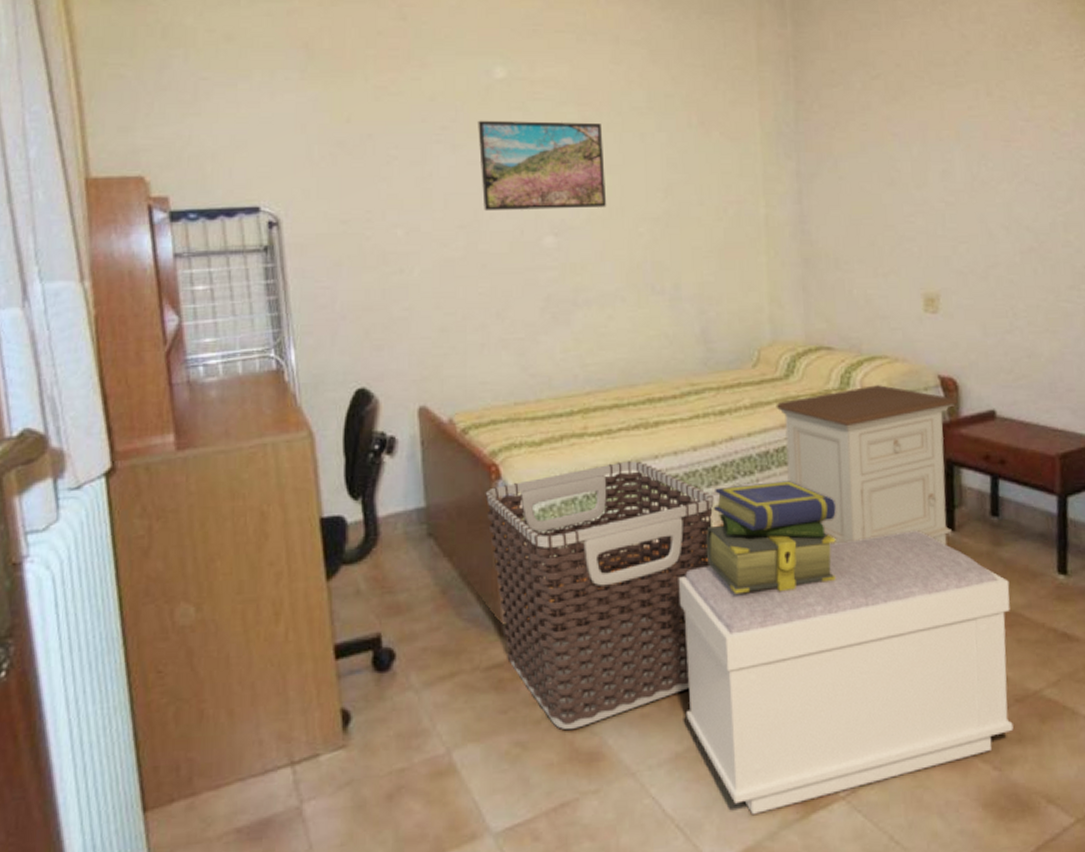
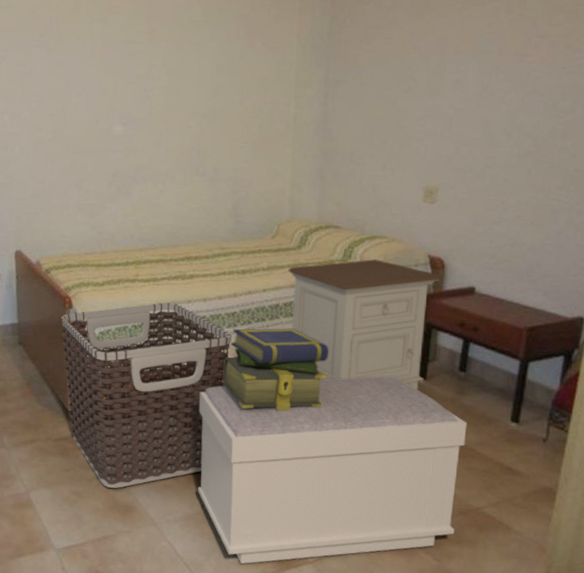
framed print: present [478,120,607,212] -> none [67,29,166,104]

